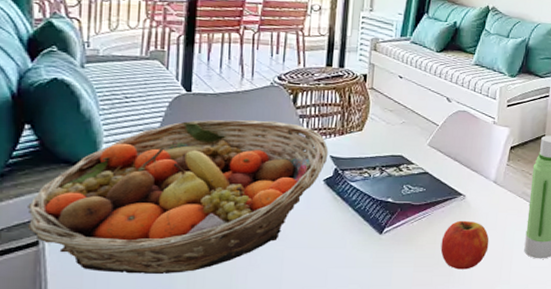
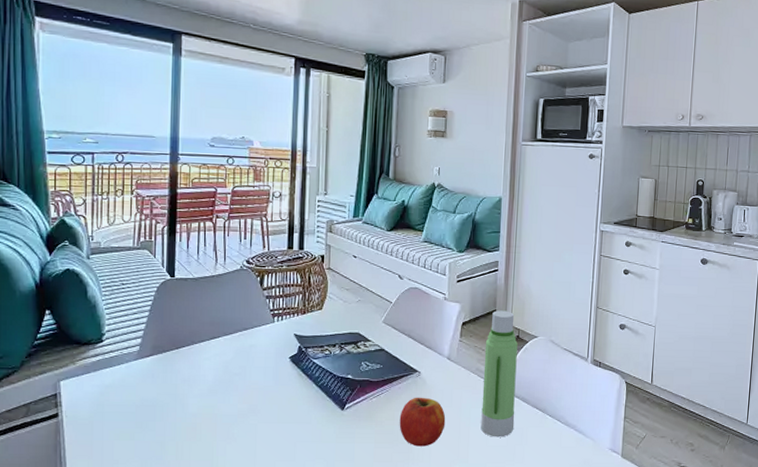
fruit basket: present [27,119,329,274] -> none [49,301,293,445]

